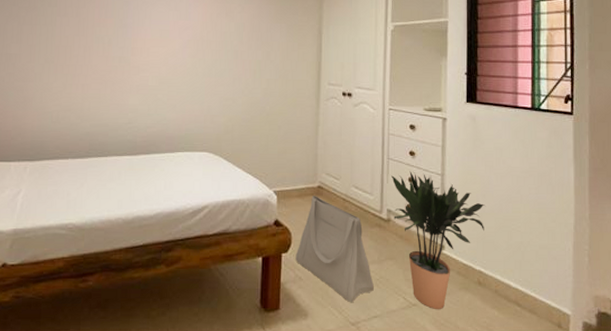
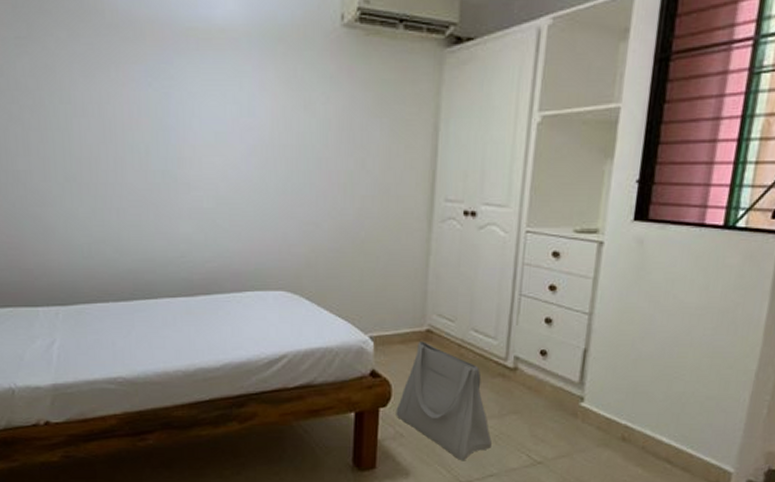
potted plant: present [391,171,485,309] -> none [522,310,643,467]

